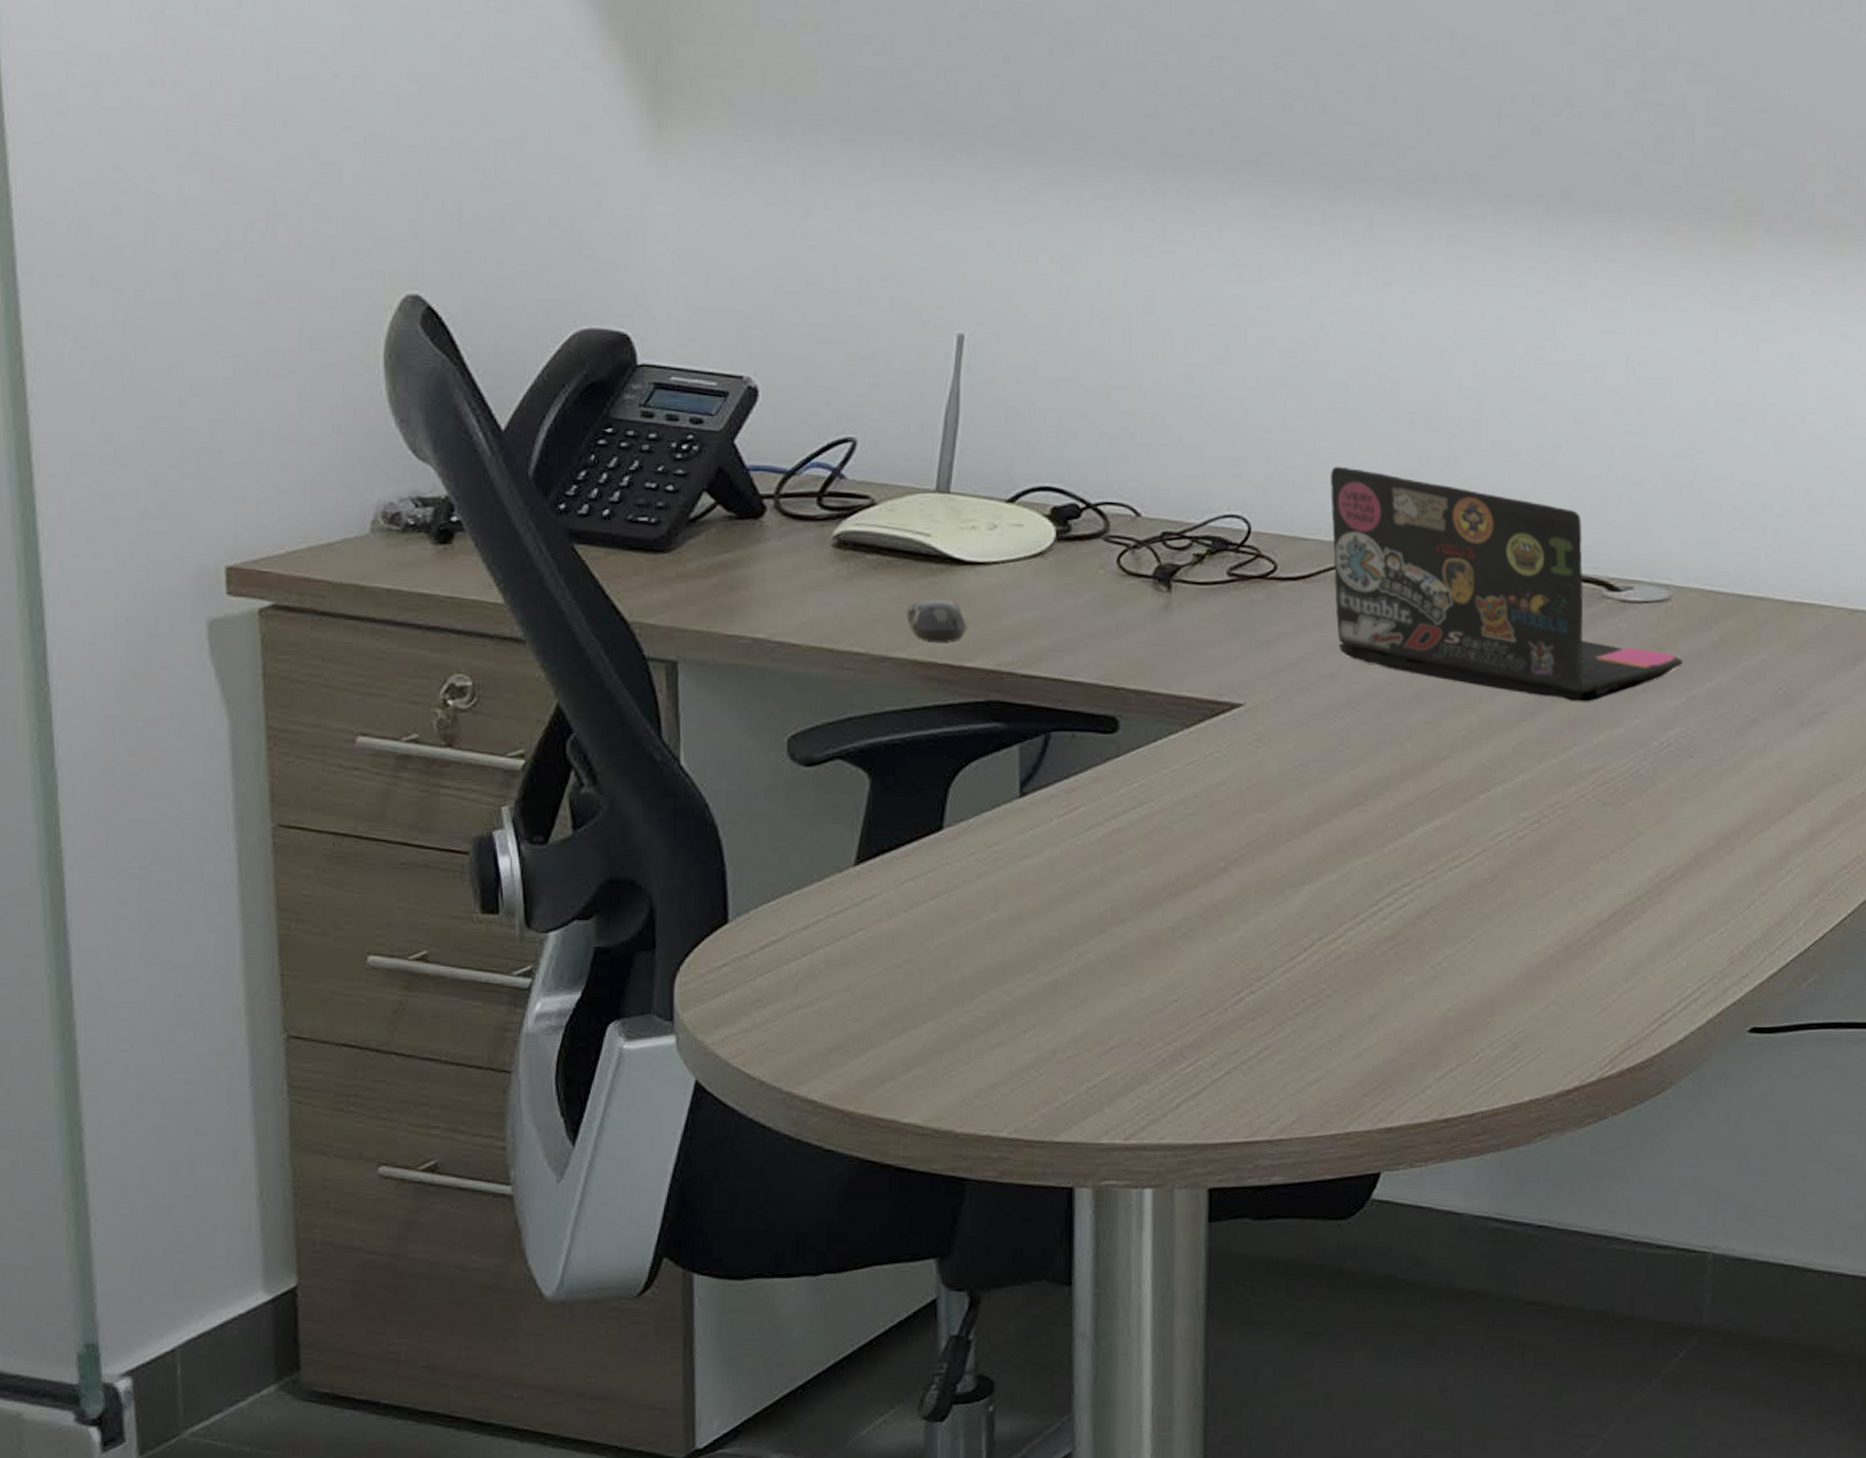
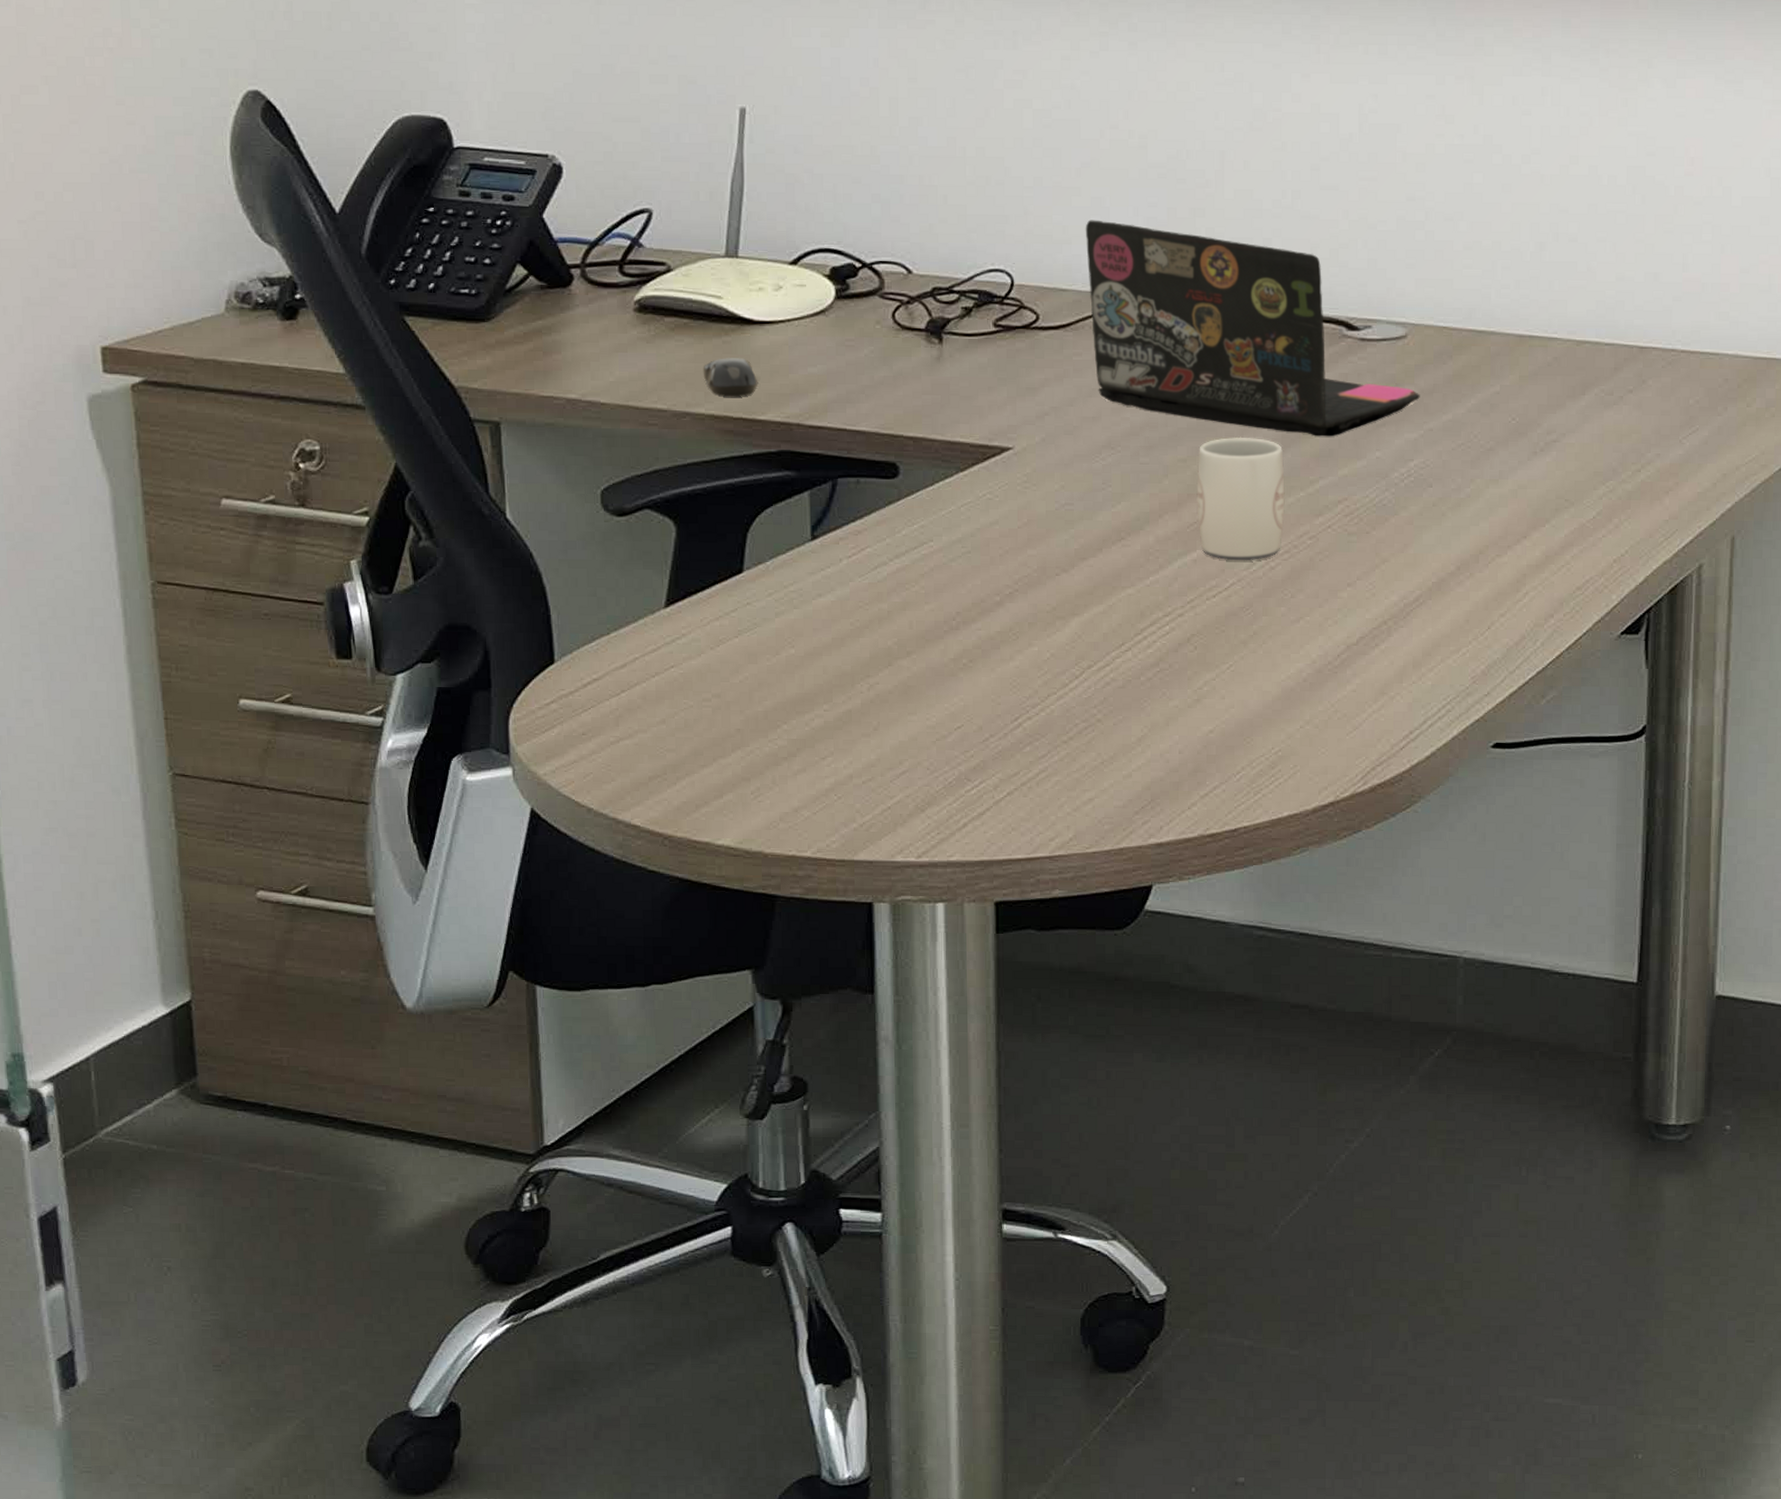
mug: none [1441,699,1537,830] -> present [1196,437,1285,561]

